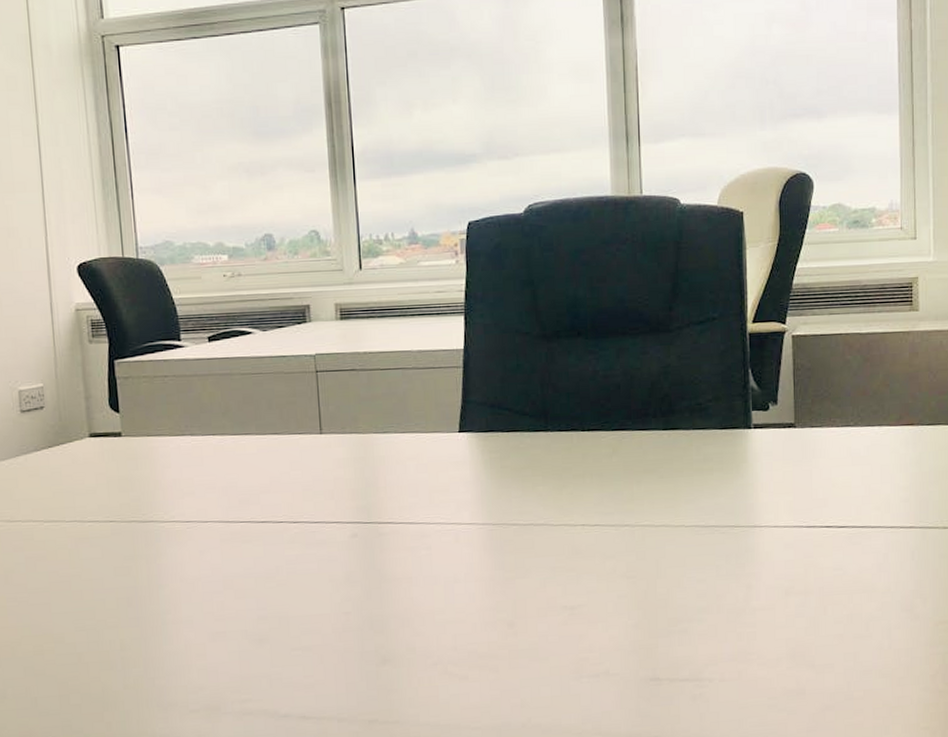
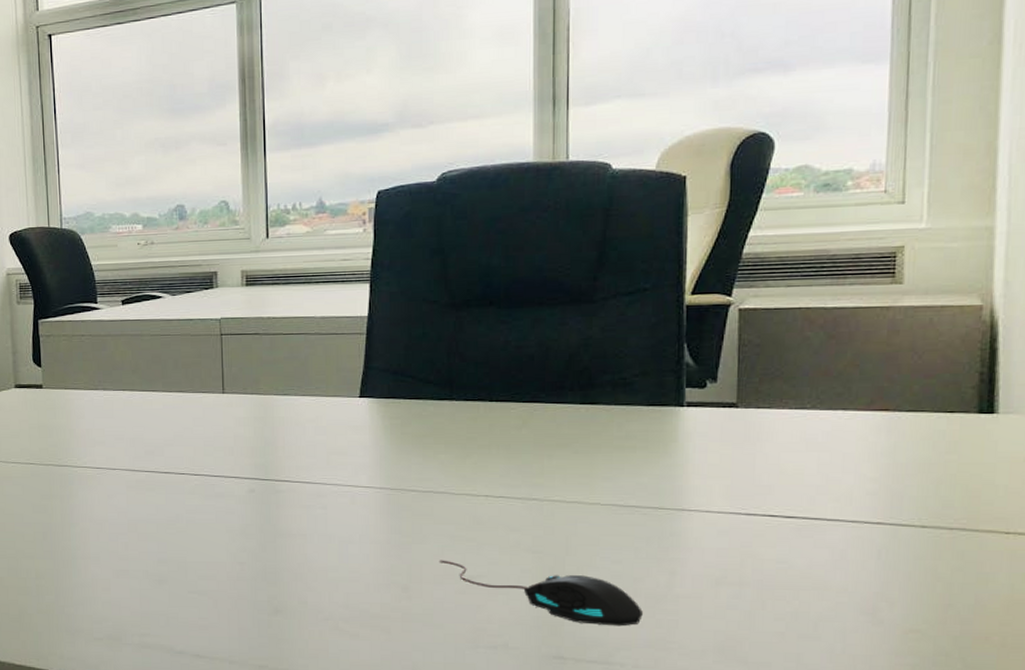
mouse: none [541,592,726,644] -> present [439,560,643,626]

